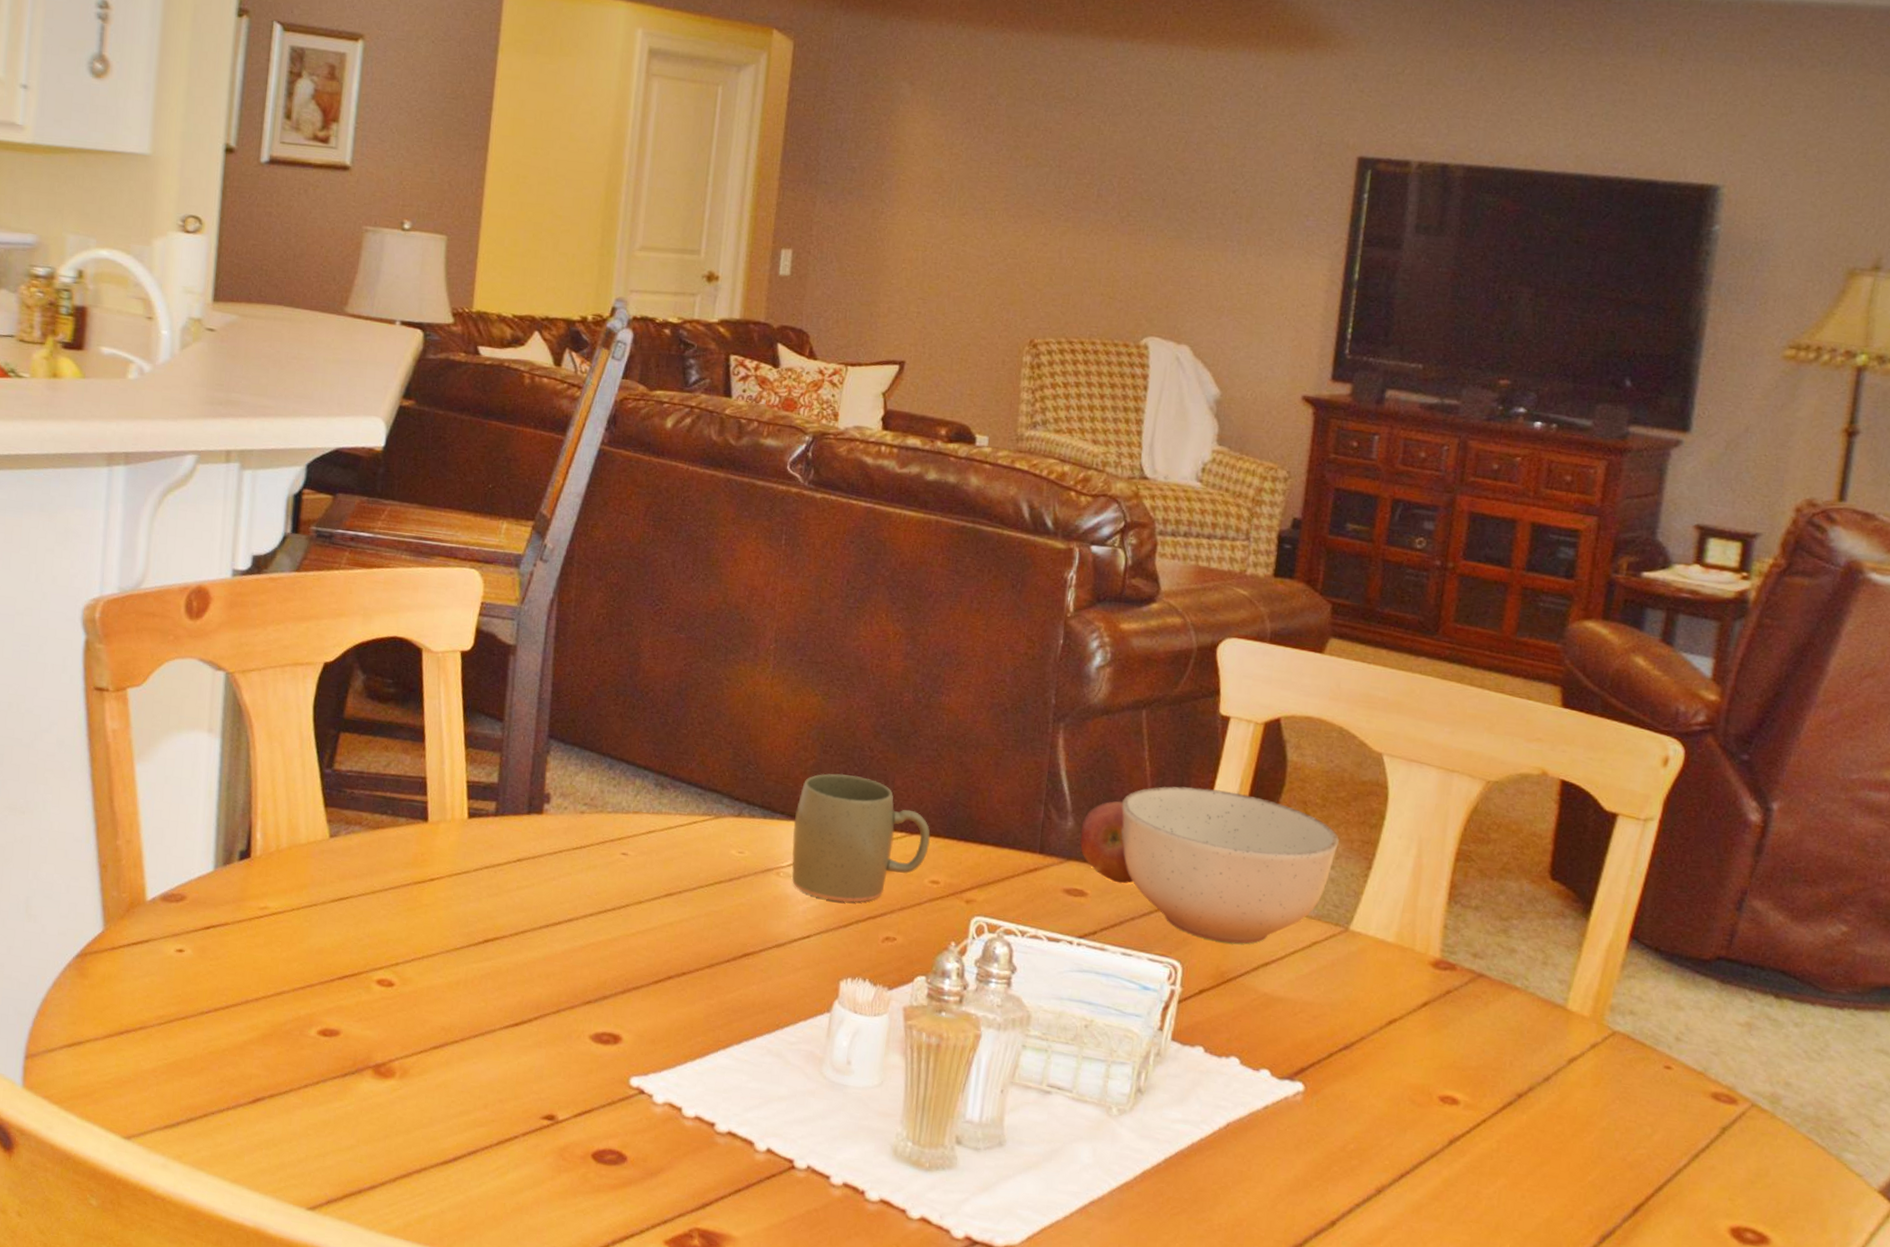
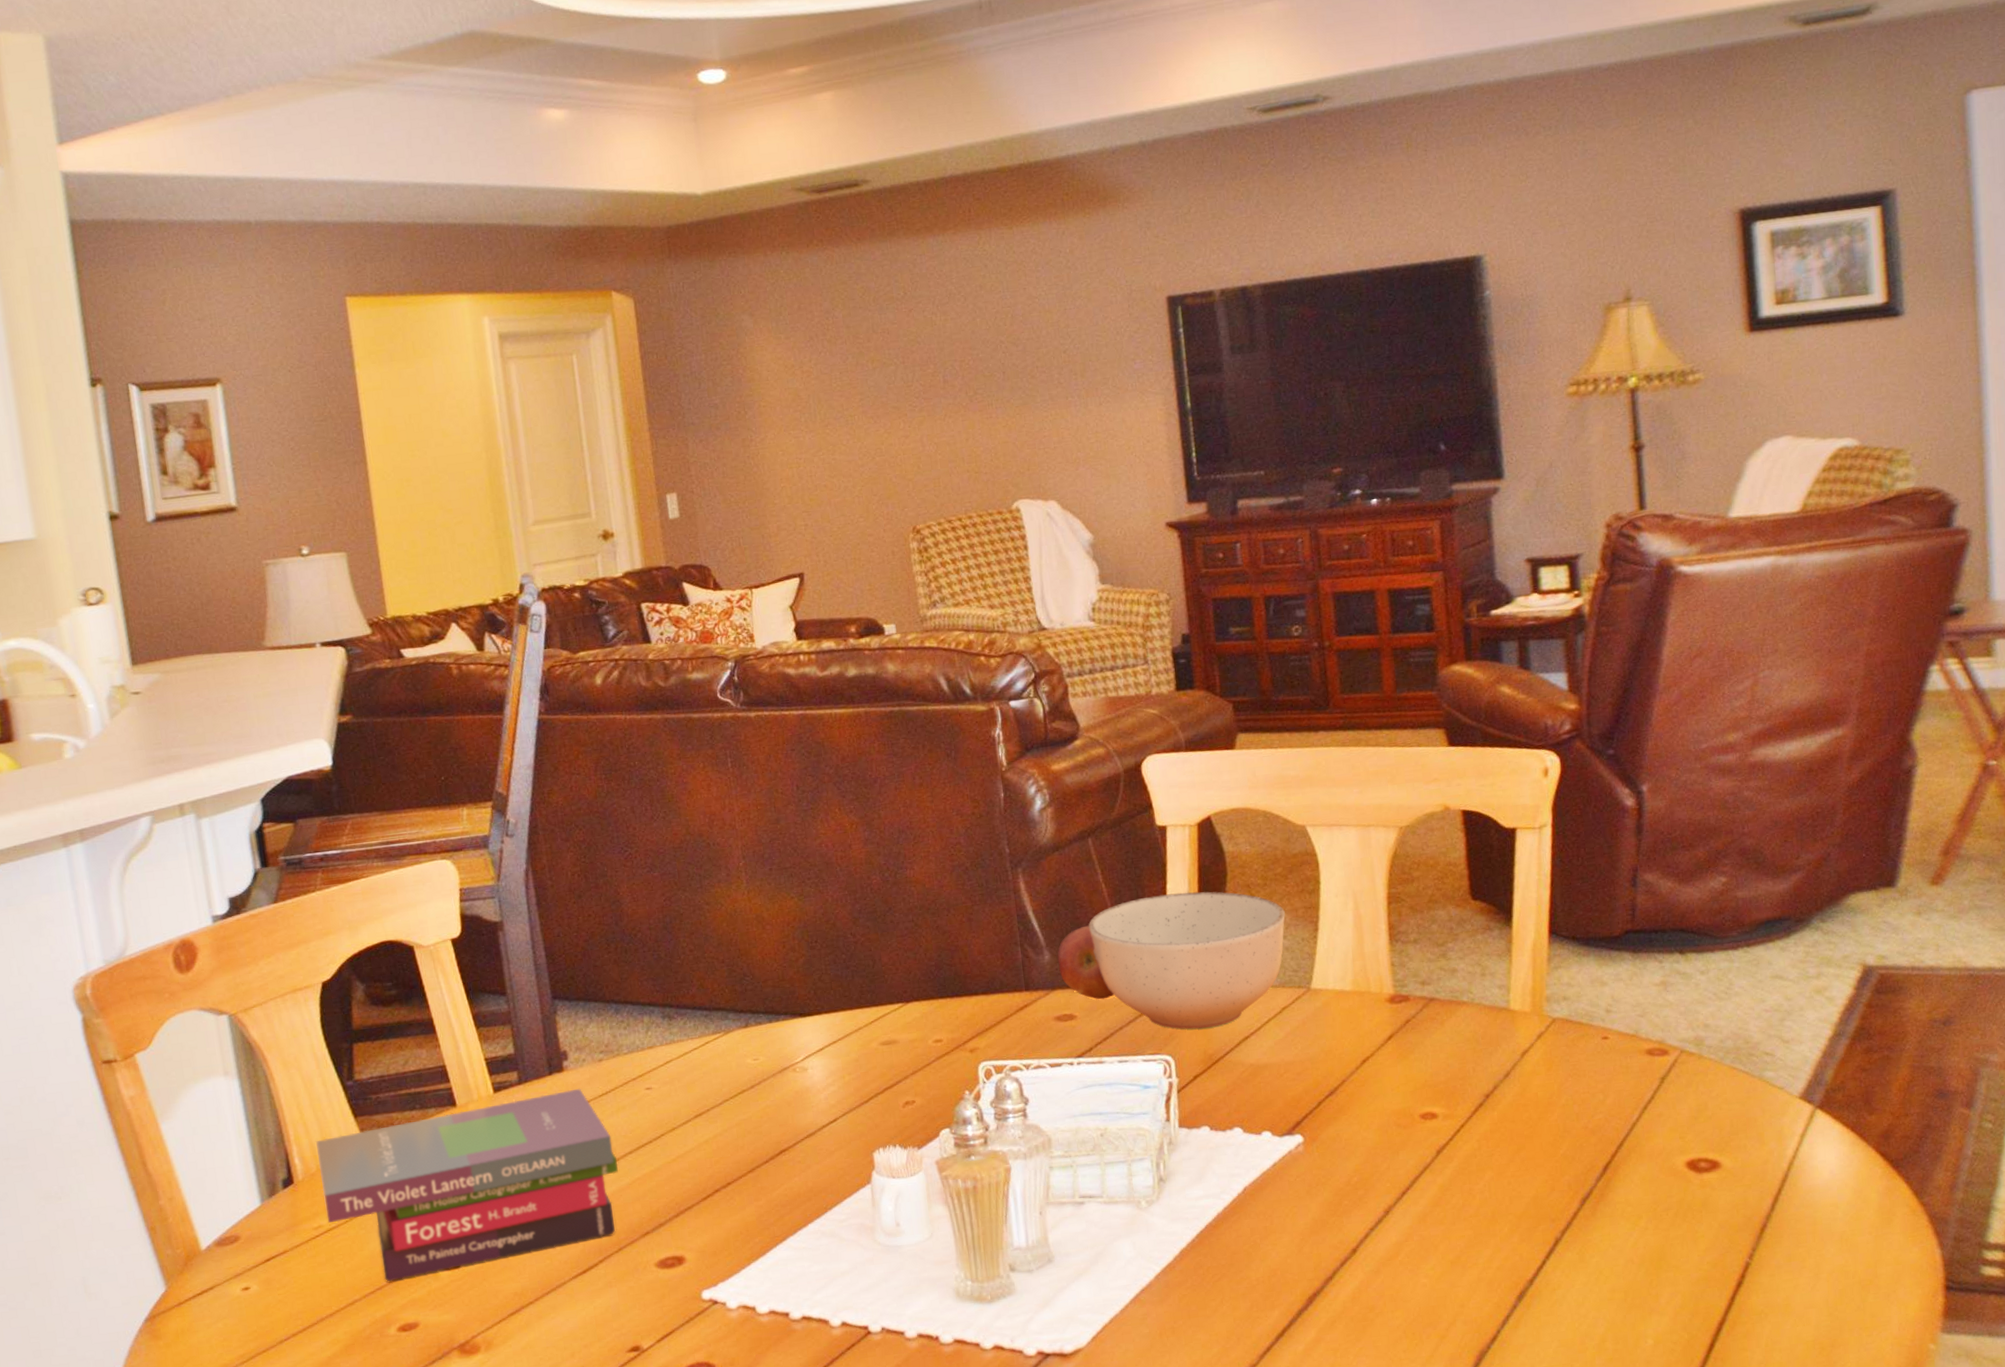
books: none [274,820,577,994] -> present [315,1088,618,1282]
mug: present [792,773,931,903] -> none [797,962,926,1082]

